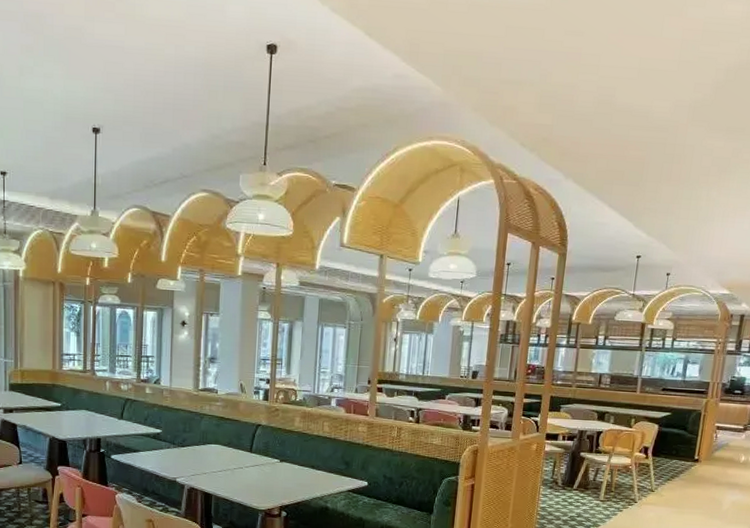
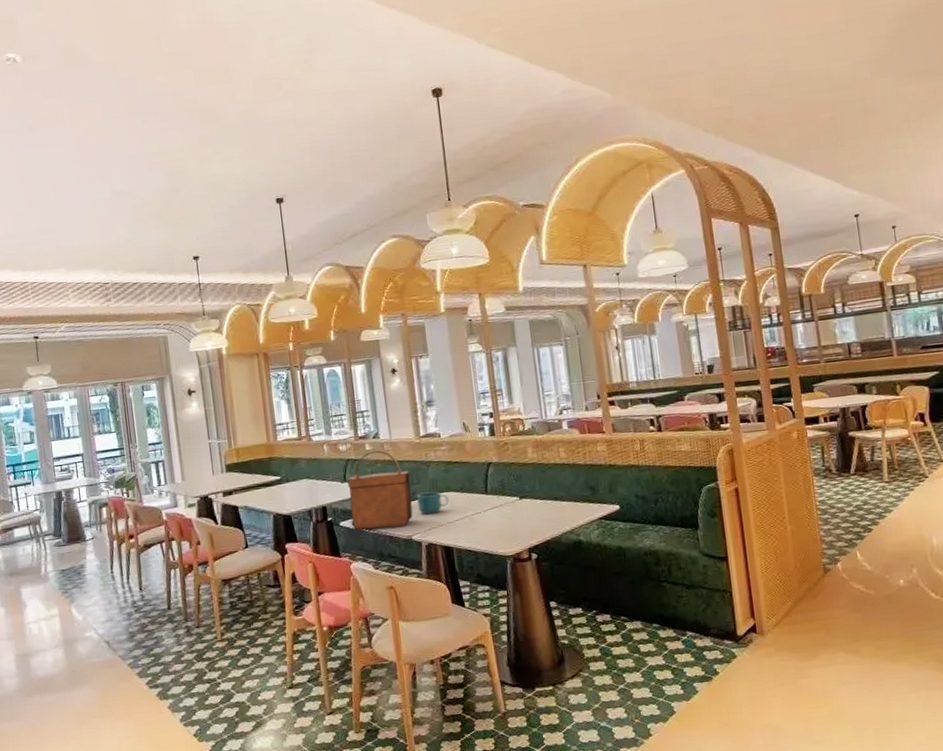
handbag: none [123,394,183,469] -> present [347,449,413,531]
cup: none [186,441,215,462] -> present [417,491,449,515]

